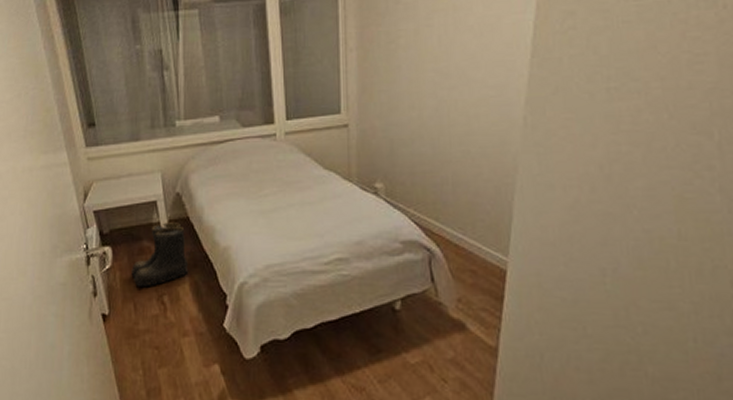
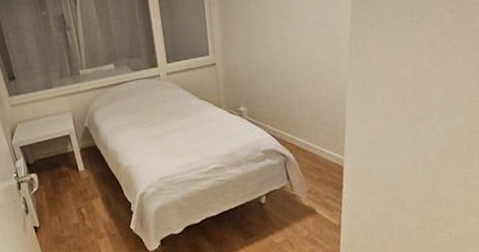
boots: present [131,222,189,287] -> none [54,150,100,203]

